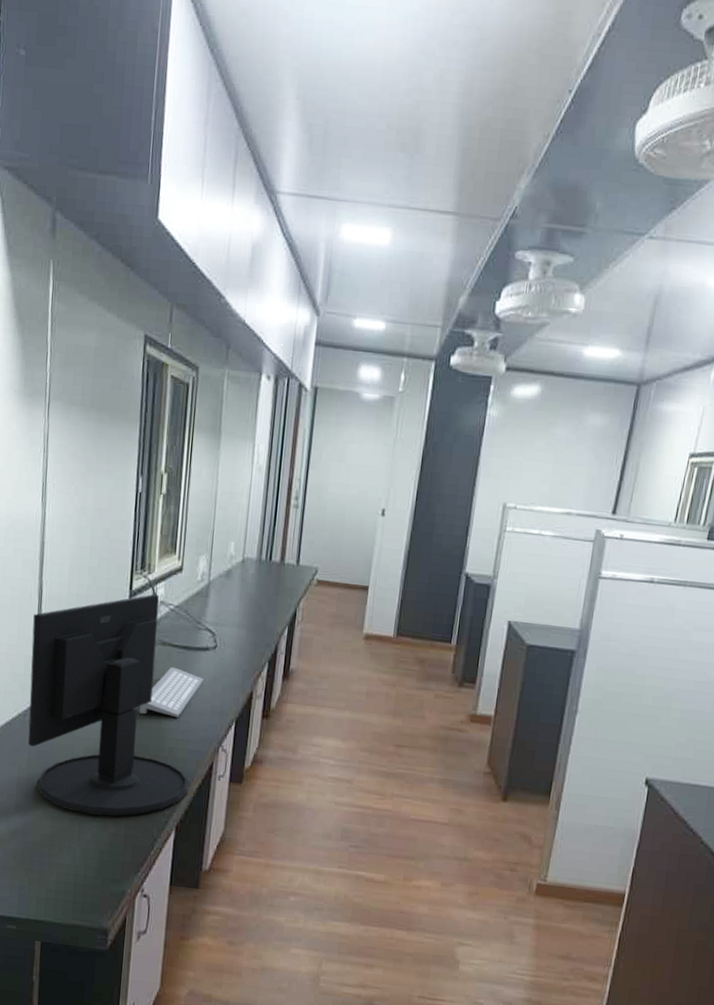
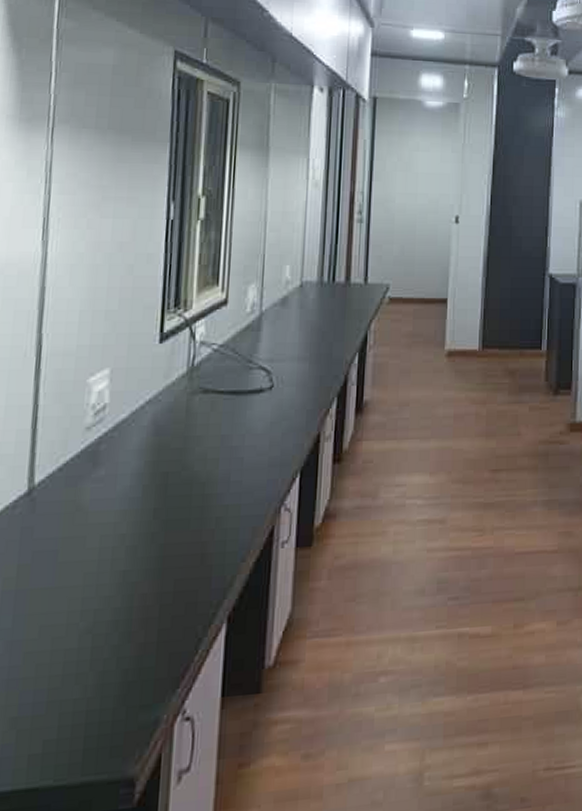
computer monitor: present [28,593,189,817] -> none [18,333,244,625]
computer keyboard: present [139,666,203,717] -> none [174,417,258,482]

